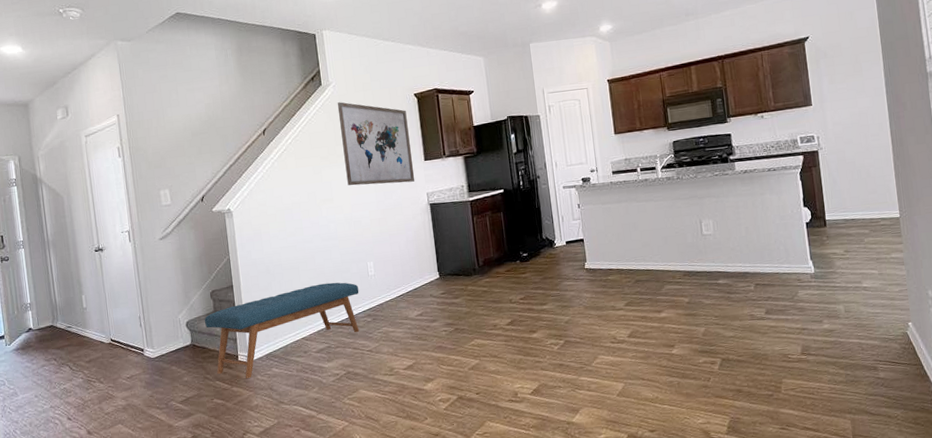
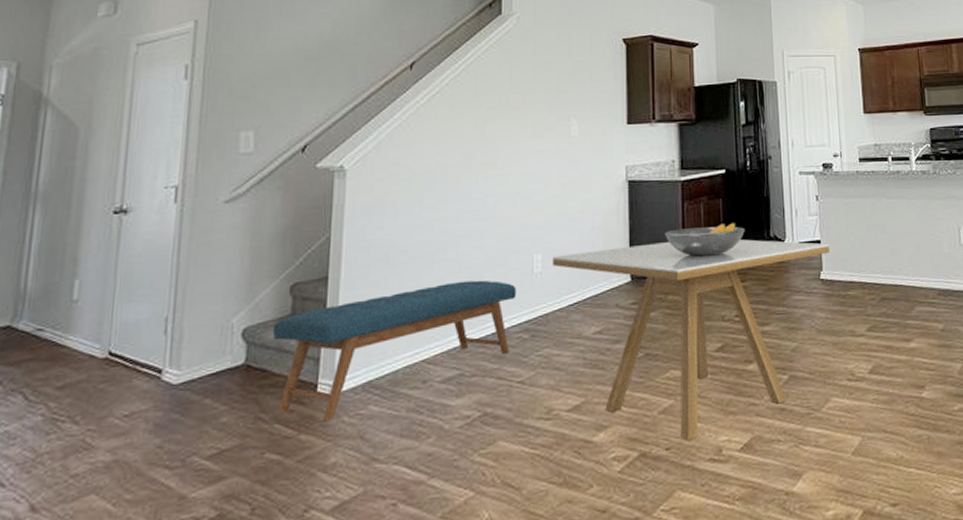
wall art: present [337,102,415,186] -> none [519,38,612,151]
dining table: none [381,240,591,389] -> present [553,239,829,442]
fruit bowl: none [461,229,523,257] -> present [665,222,746,257]

